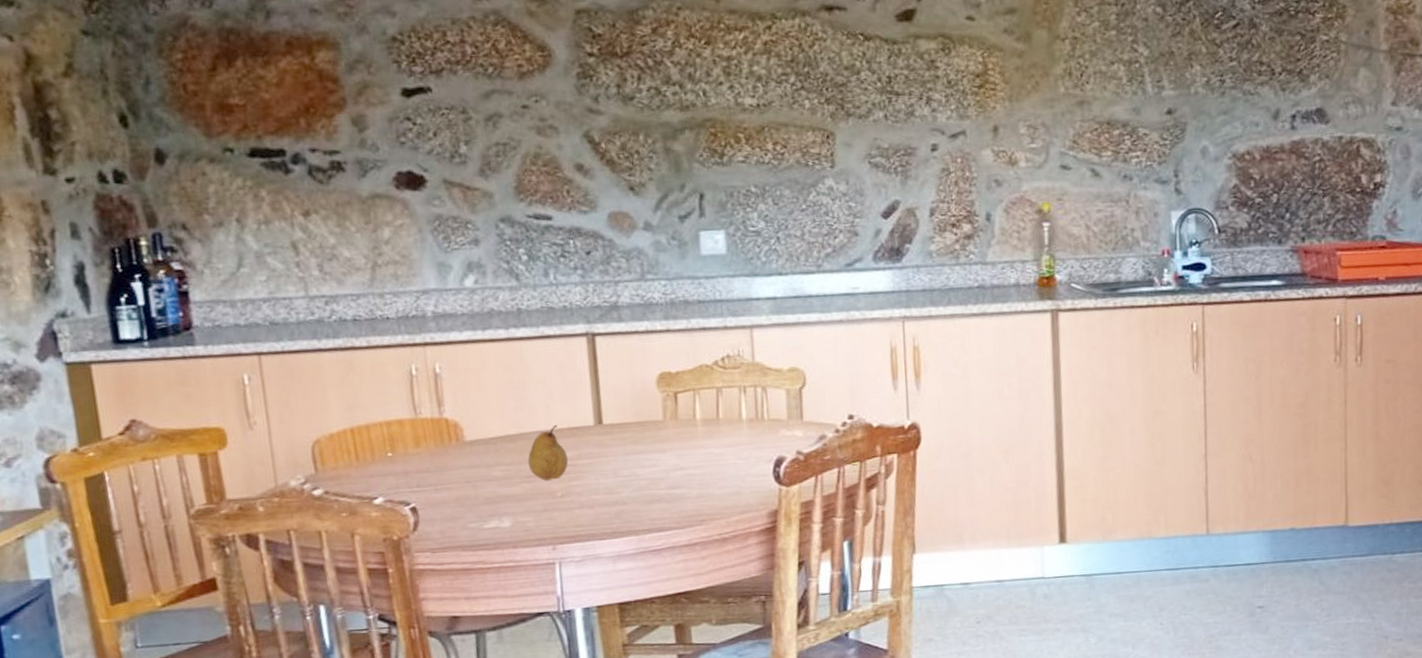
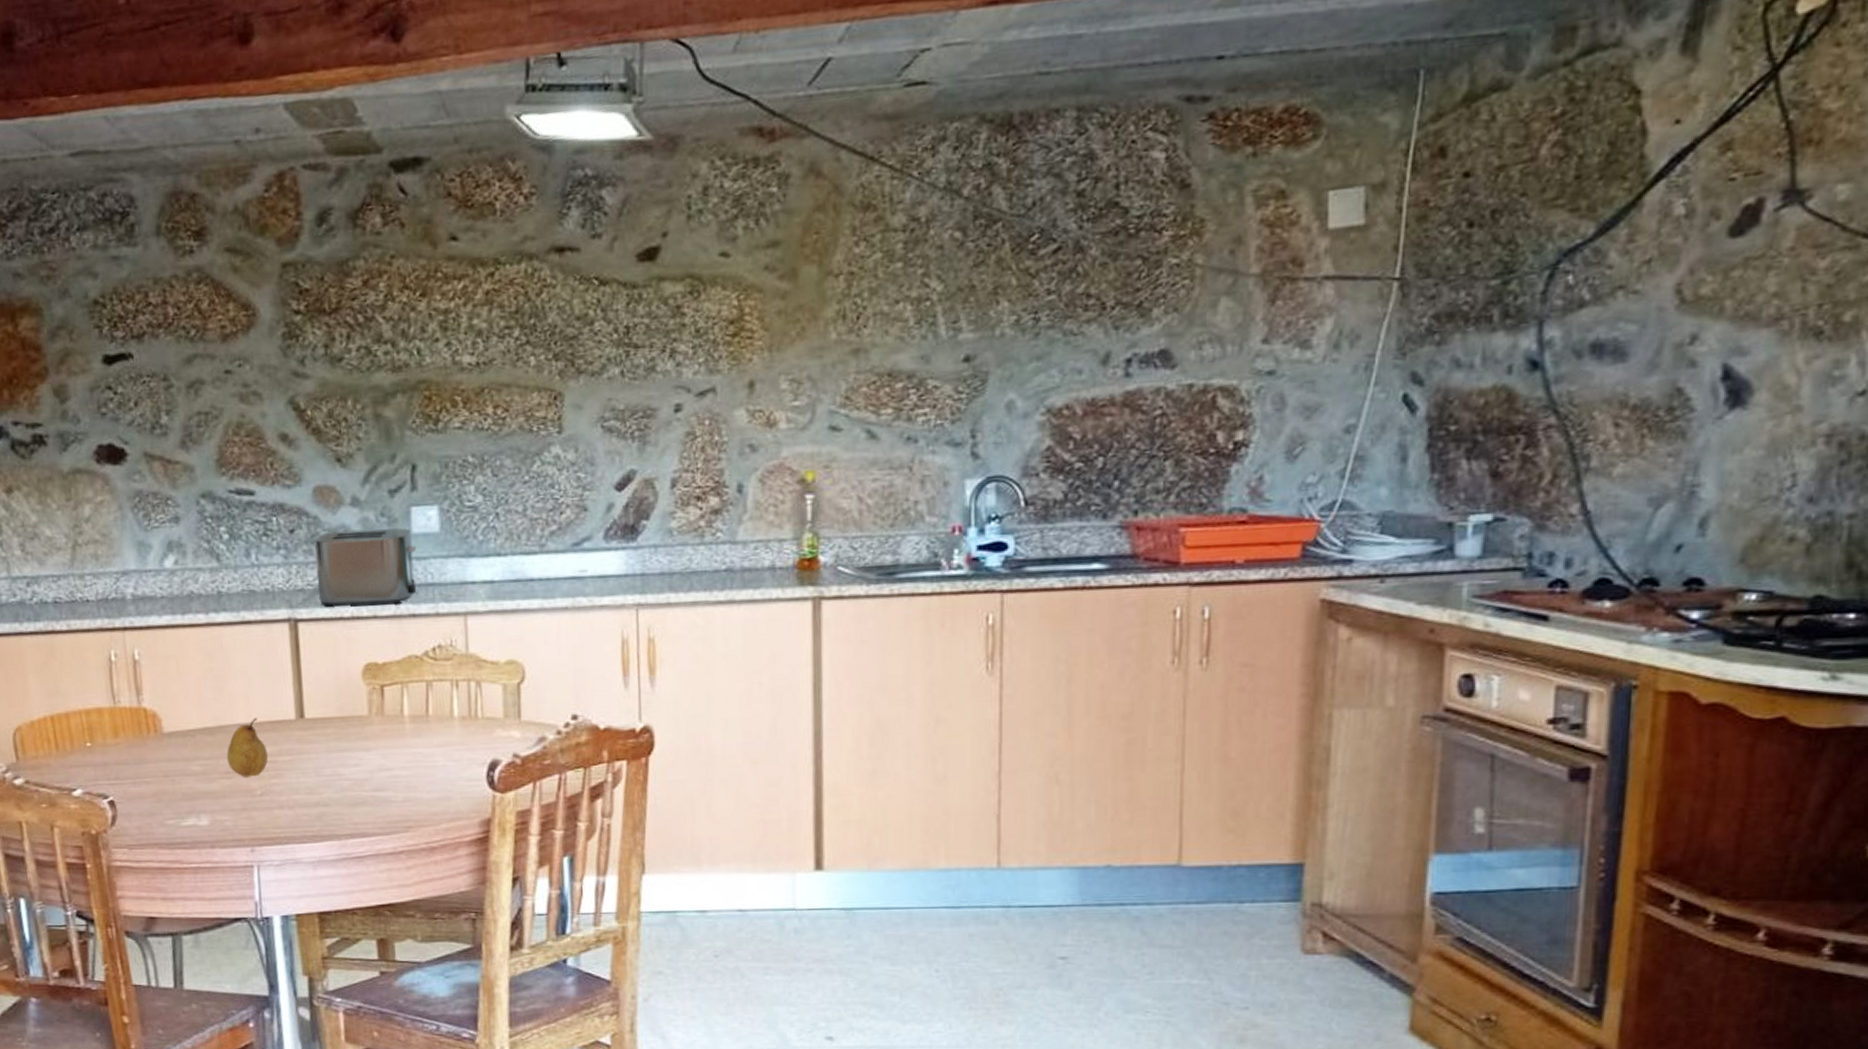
toaster: none [609,250,706,322] -> present [314,528,417,607]

